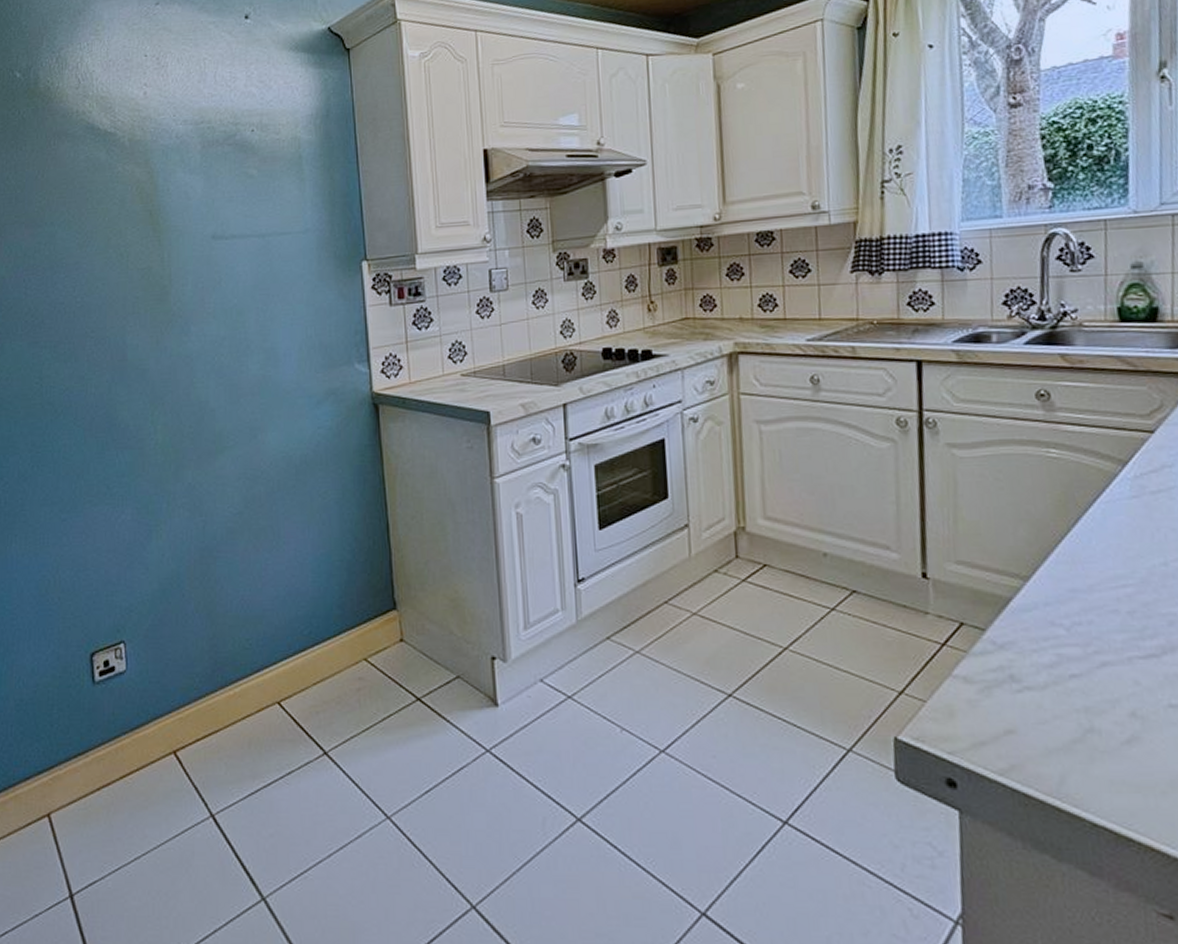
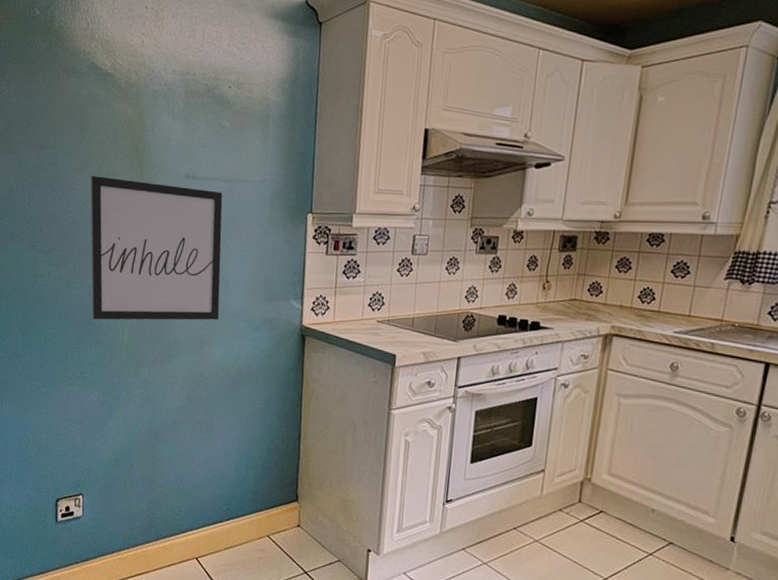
wall art: none [98,249,271,420] -> present [90,176,223,321]

